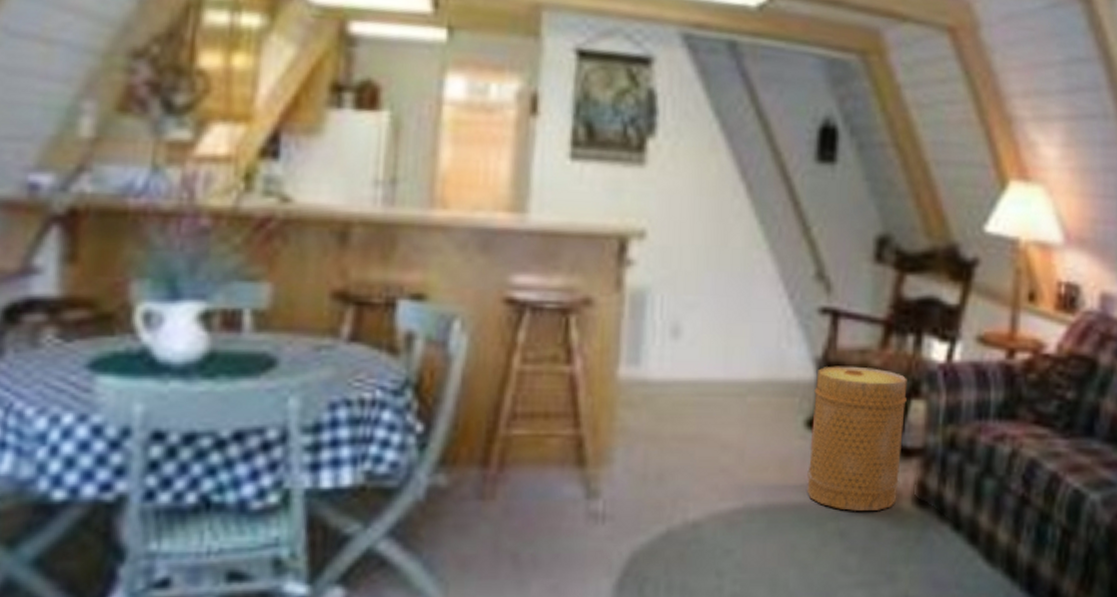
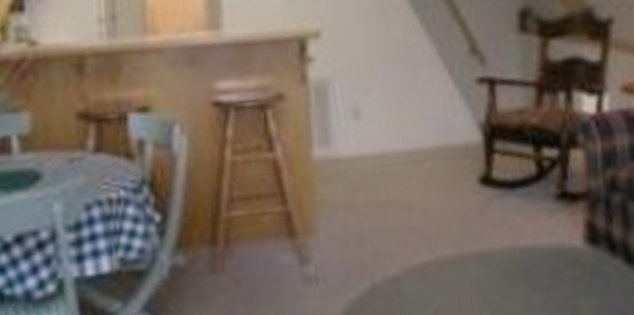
basket: present [807,366,907,511] -> none [482,125,571,255]

